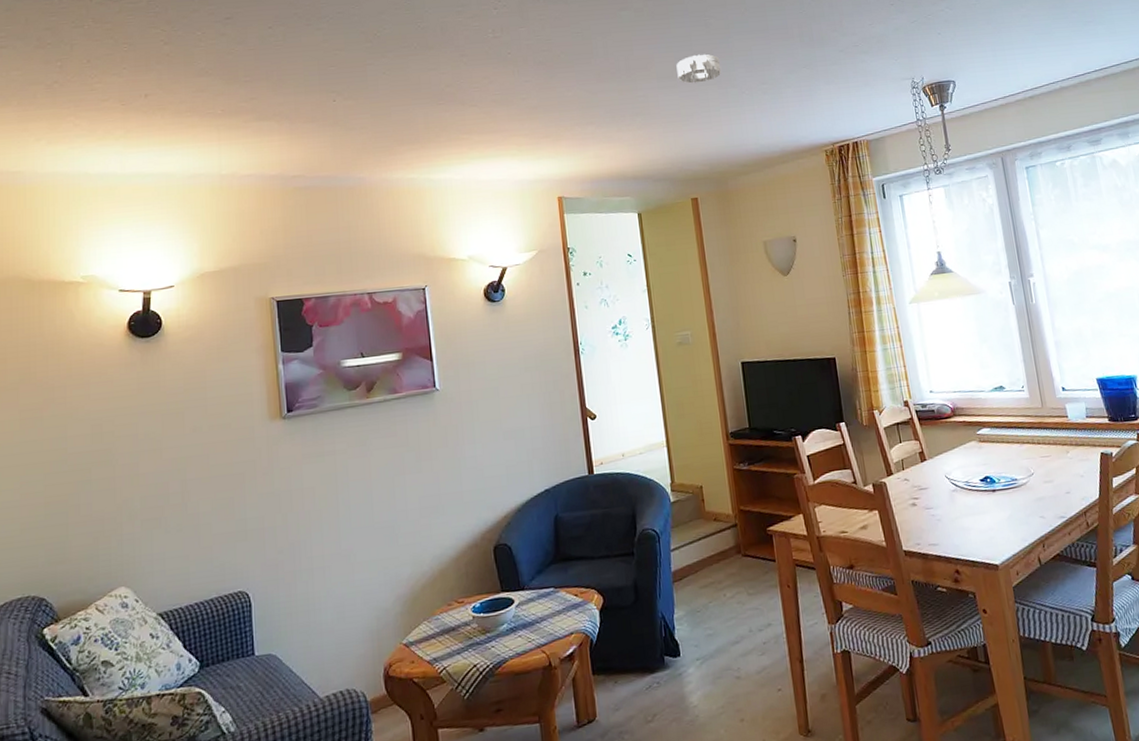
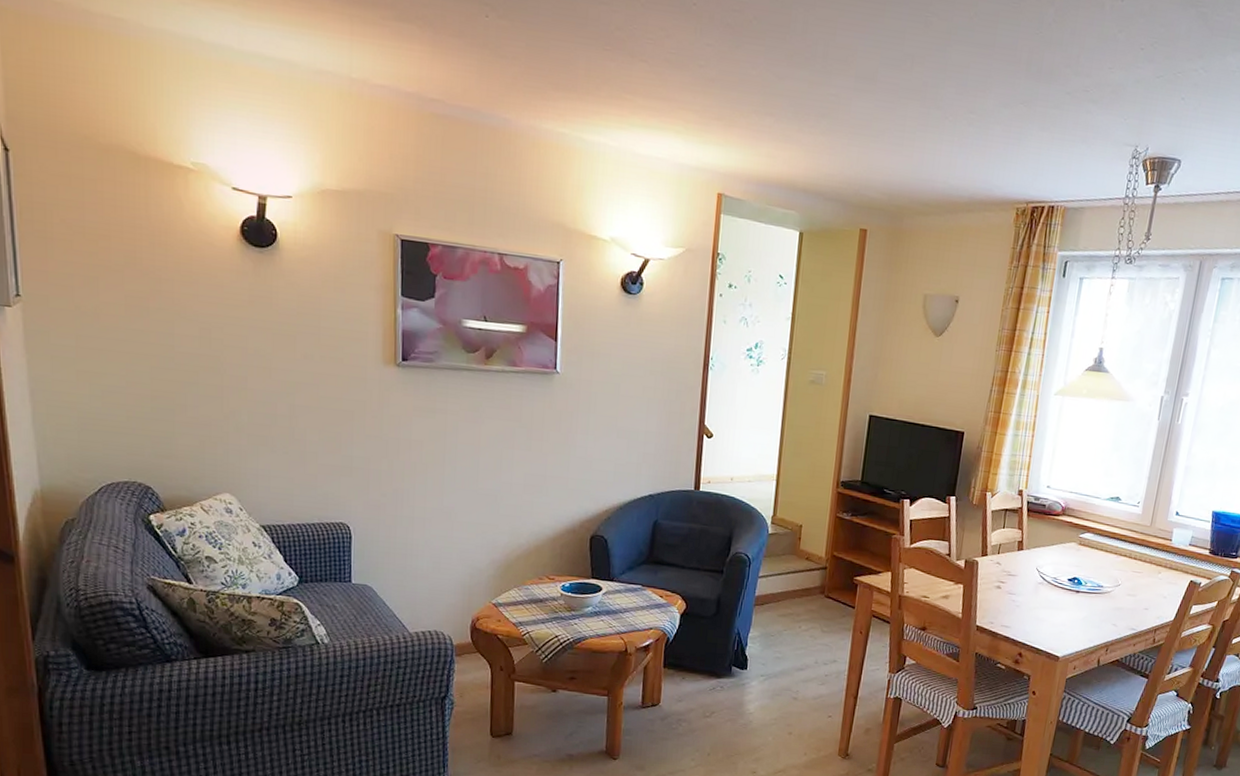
smoke detector: present [676,54,722,84] -> none [878,57,930,95]

